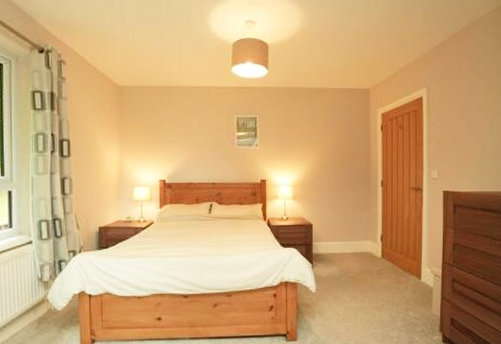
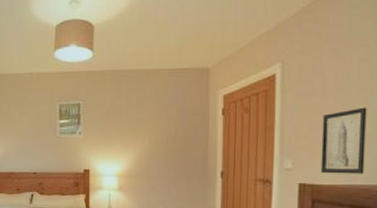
wall art: none [459,127,492,183] -> present [320,107,367,174]

